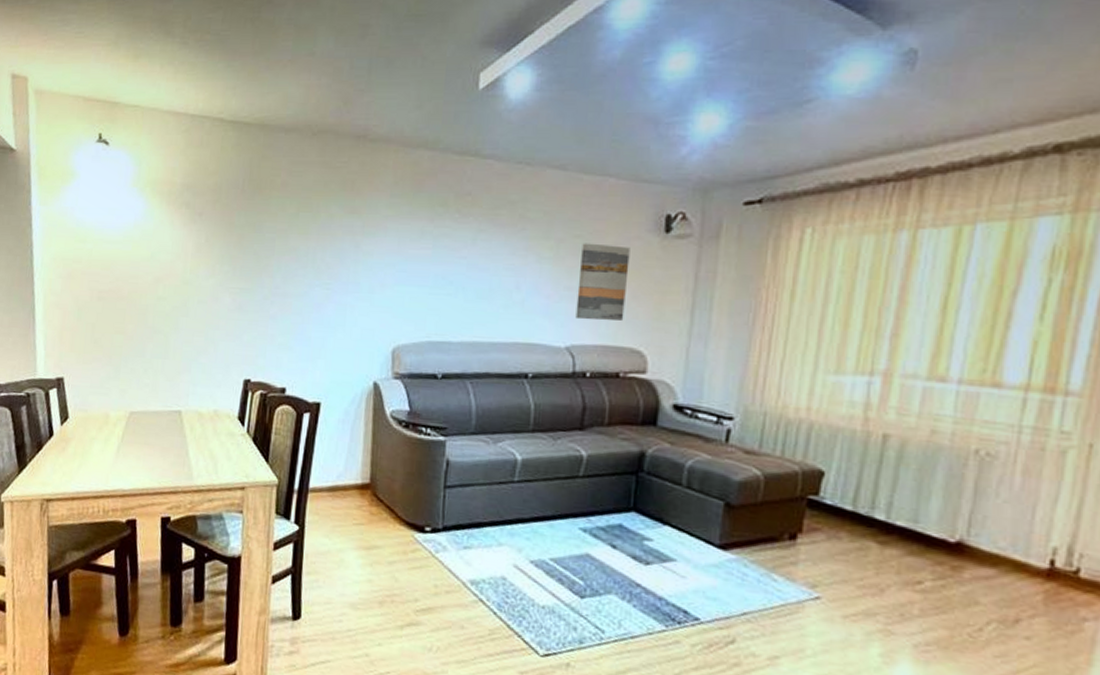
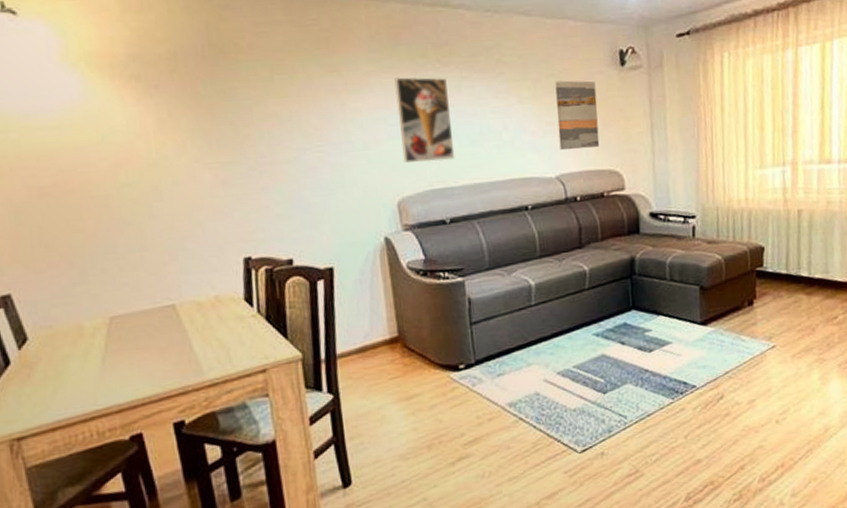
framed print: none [405,224,463,314] -> present [394,76,455,163]

